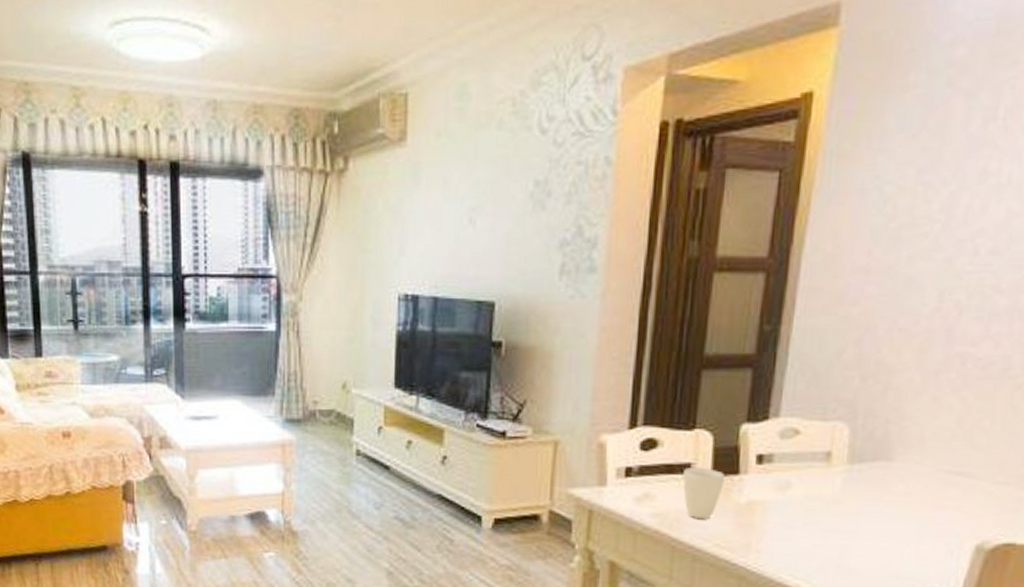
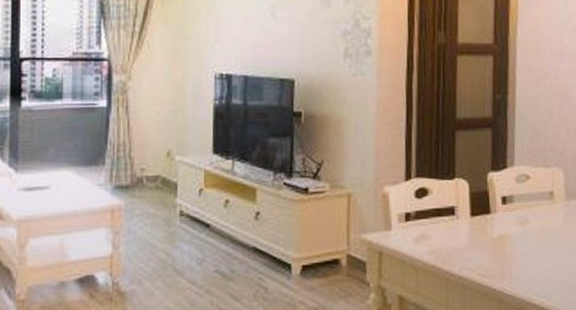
cup: present [683,467,724,520] -> none [449,210,480,253]

